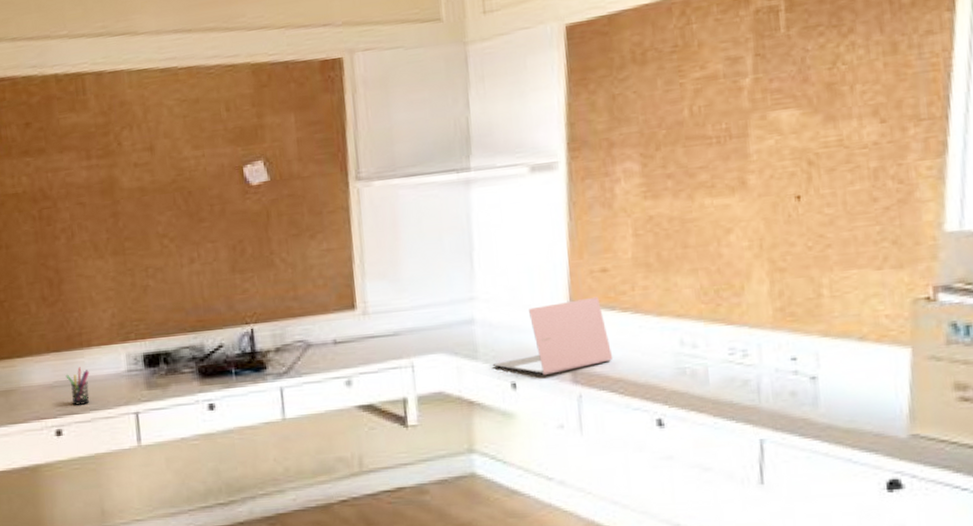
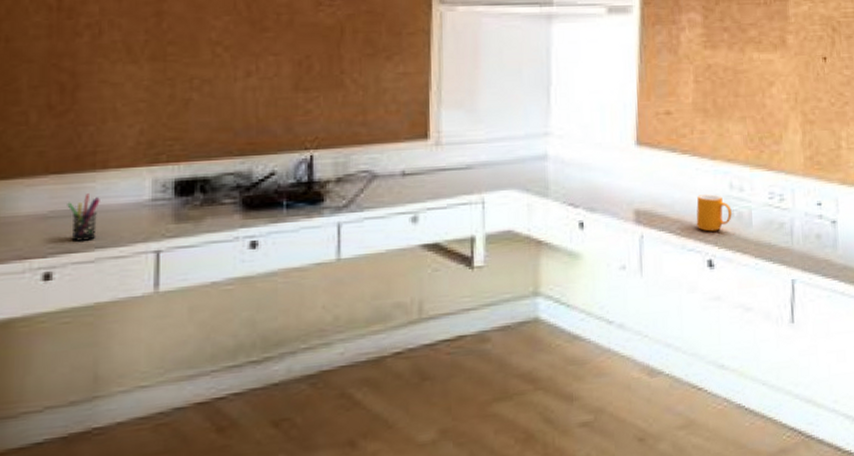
laptop: present [492,296,613,376] -> none [562,138,673,215]
mug: none [641,352,684,391] -> present [696,194,732,232]

